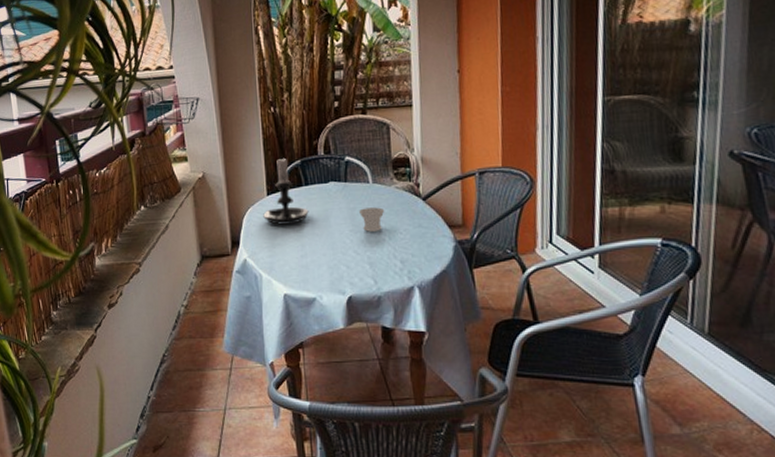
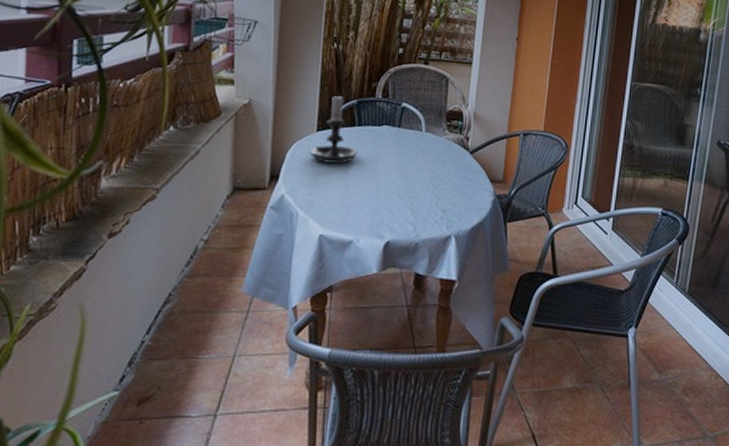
cup: present [359,207,385,232] -> none [408,155,434,179]

